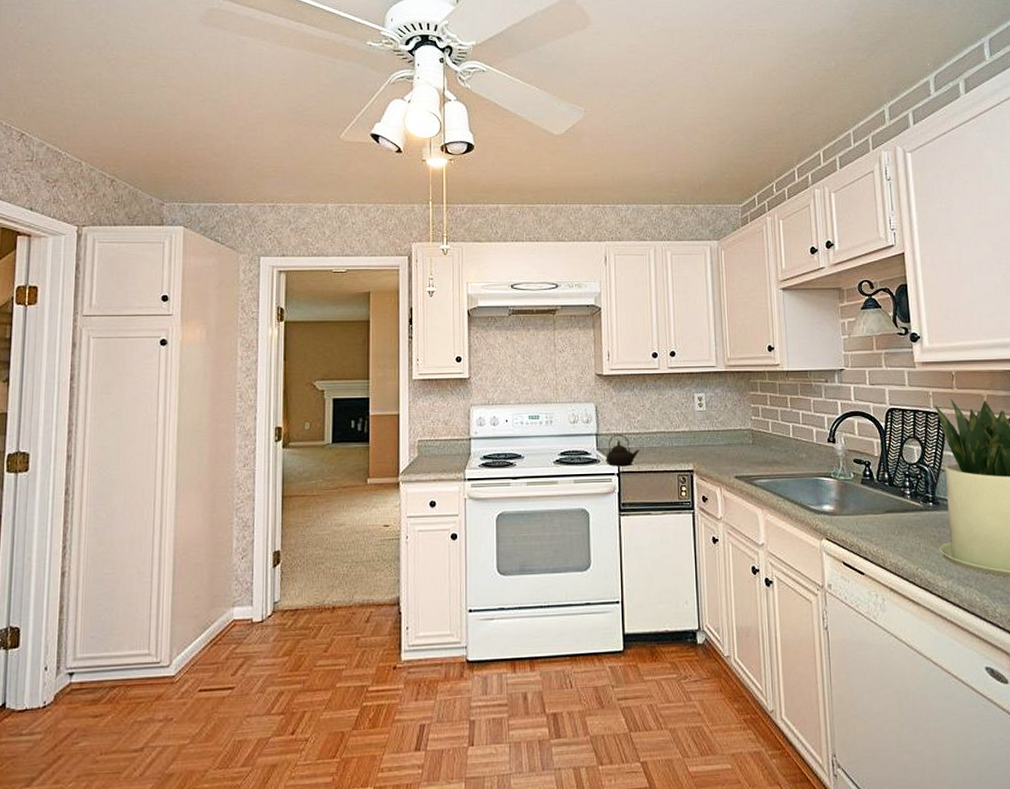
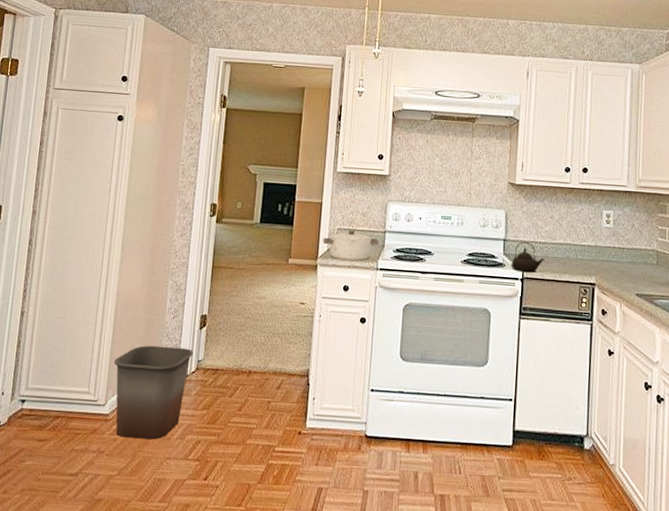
waste bin: none [177,590,268,700] -> present [114,345,193,440]
cooking pot: none [403,441,465,475] -> present [322,230,379,262]

